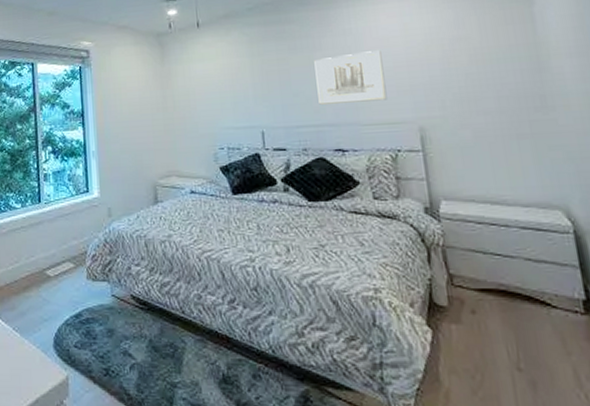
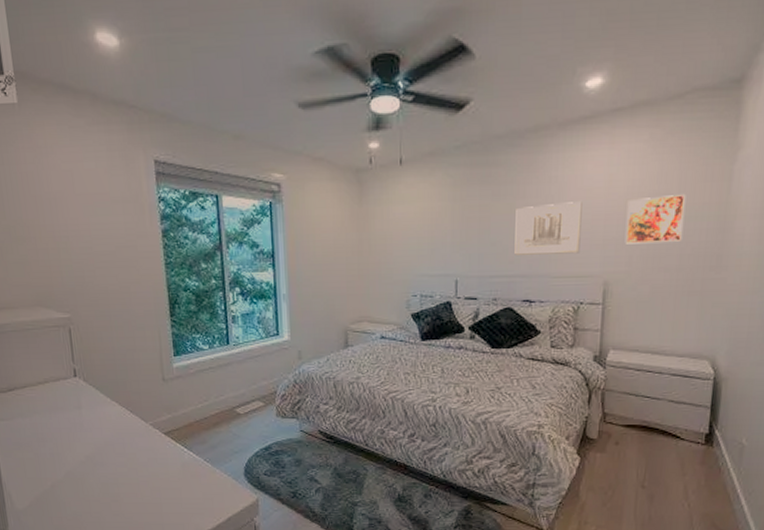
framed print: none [429,38,495,89] -> present [625,195,686,244]

